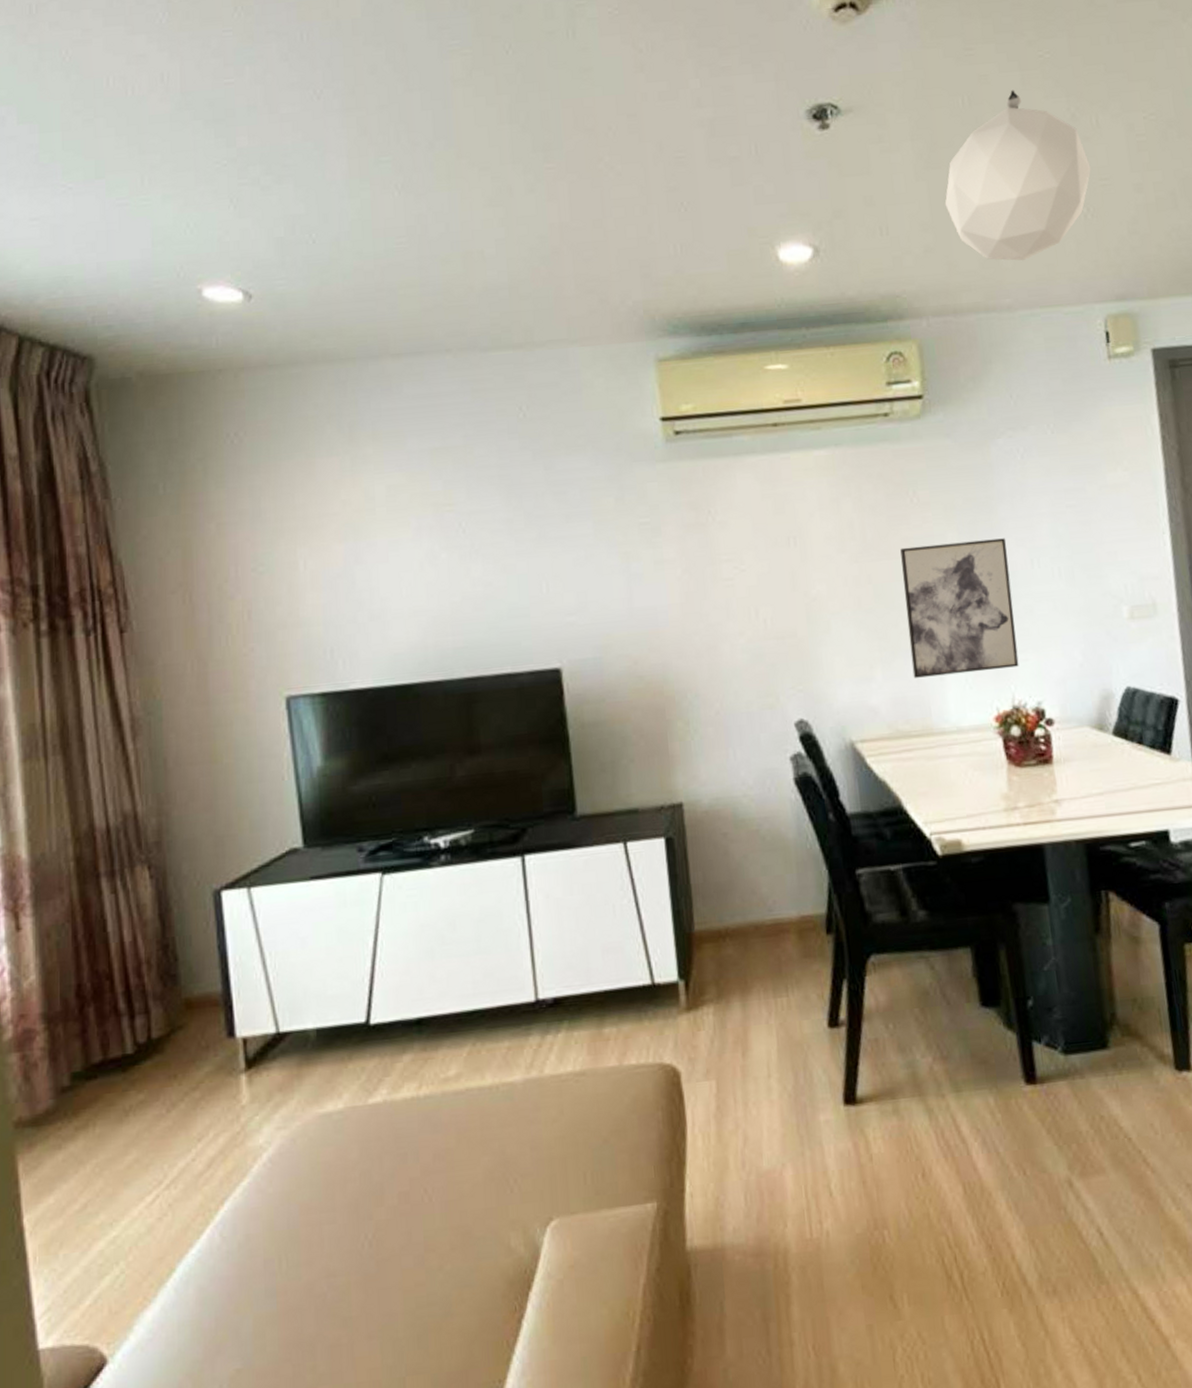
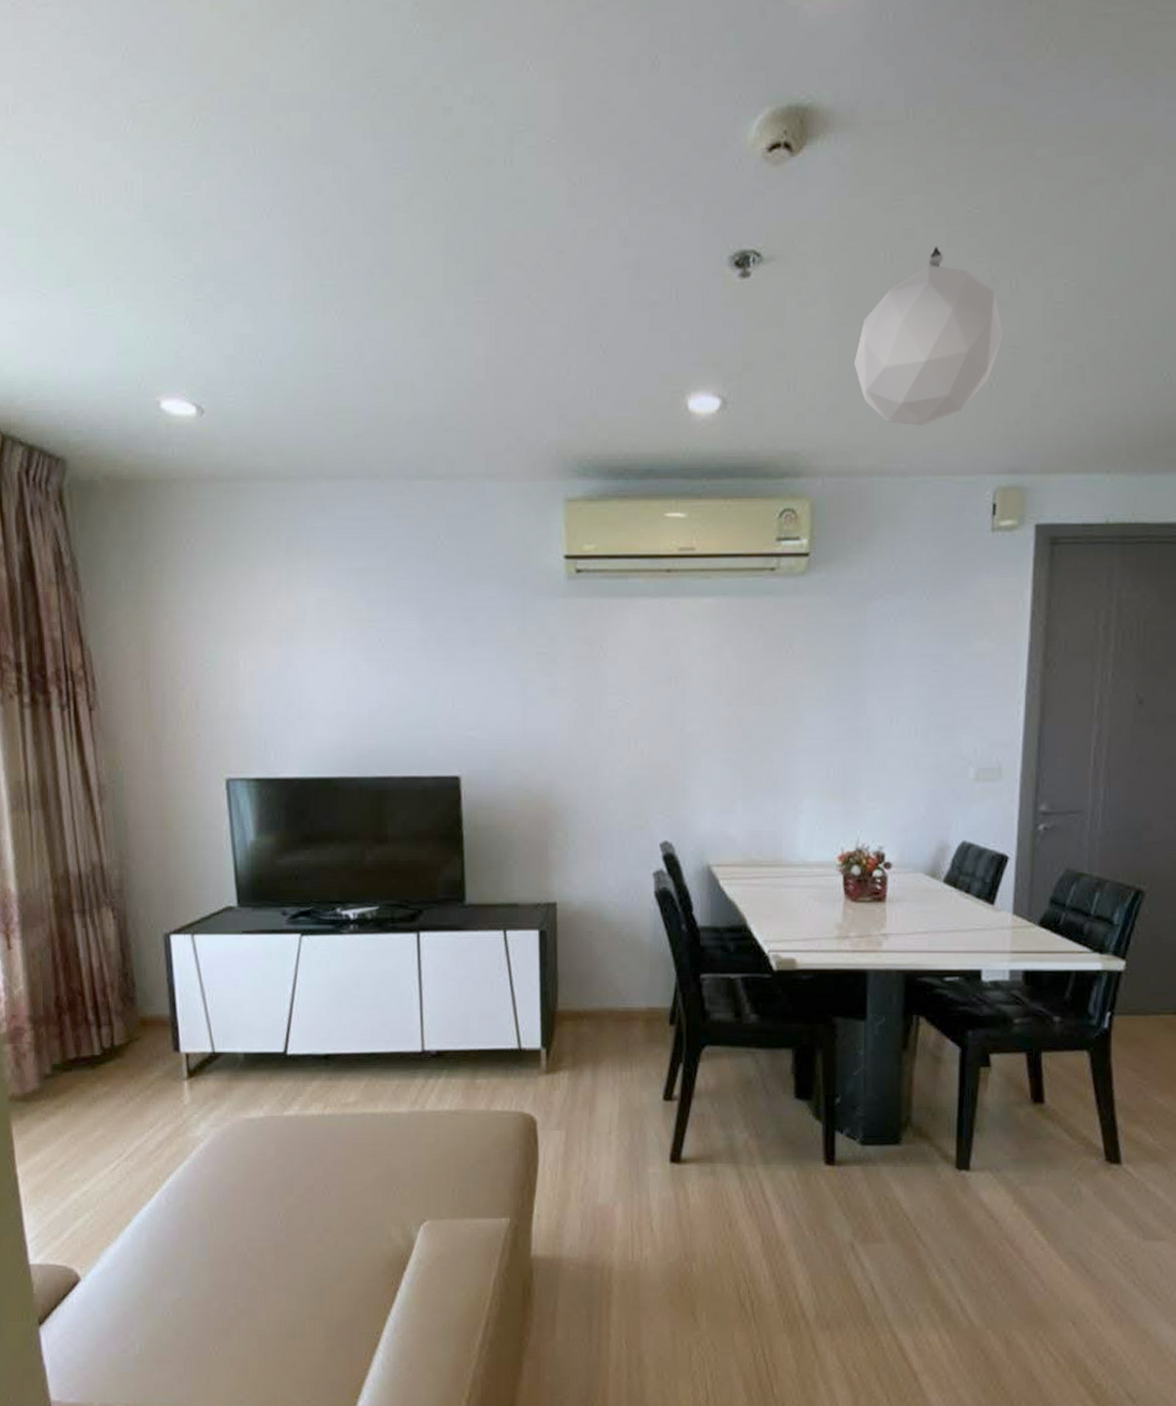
wall art: present [900,538,1019,678] -> none [770,695,870,815]

